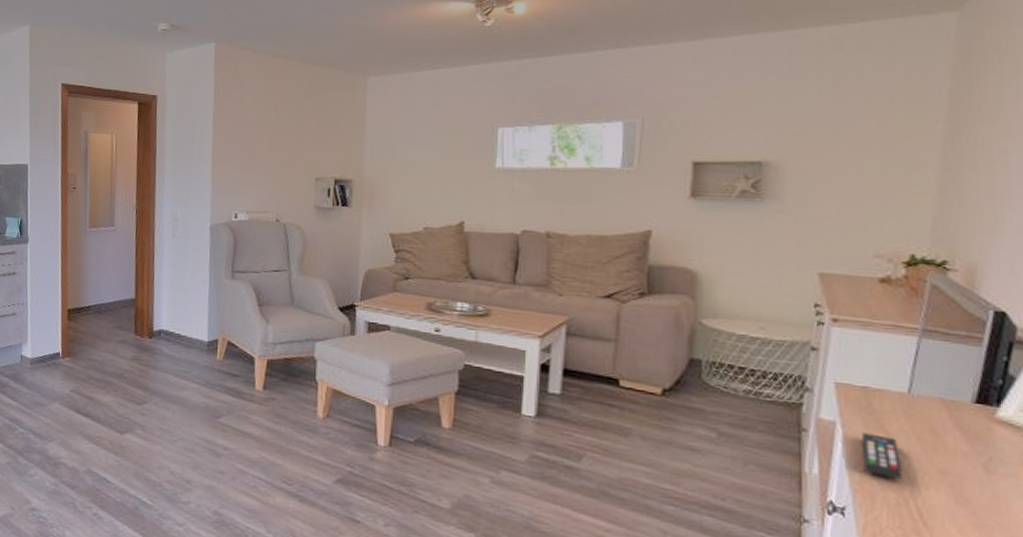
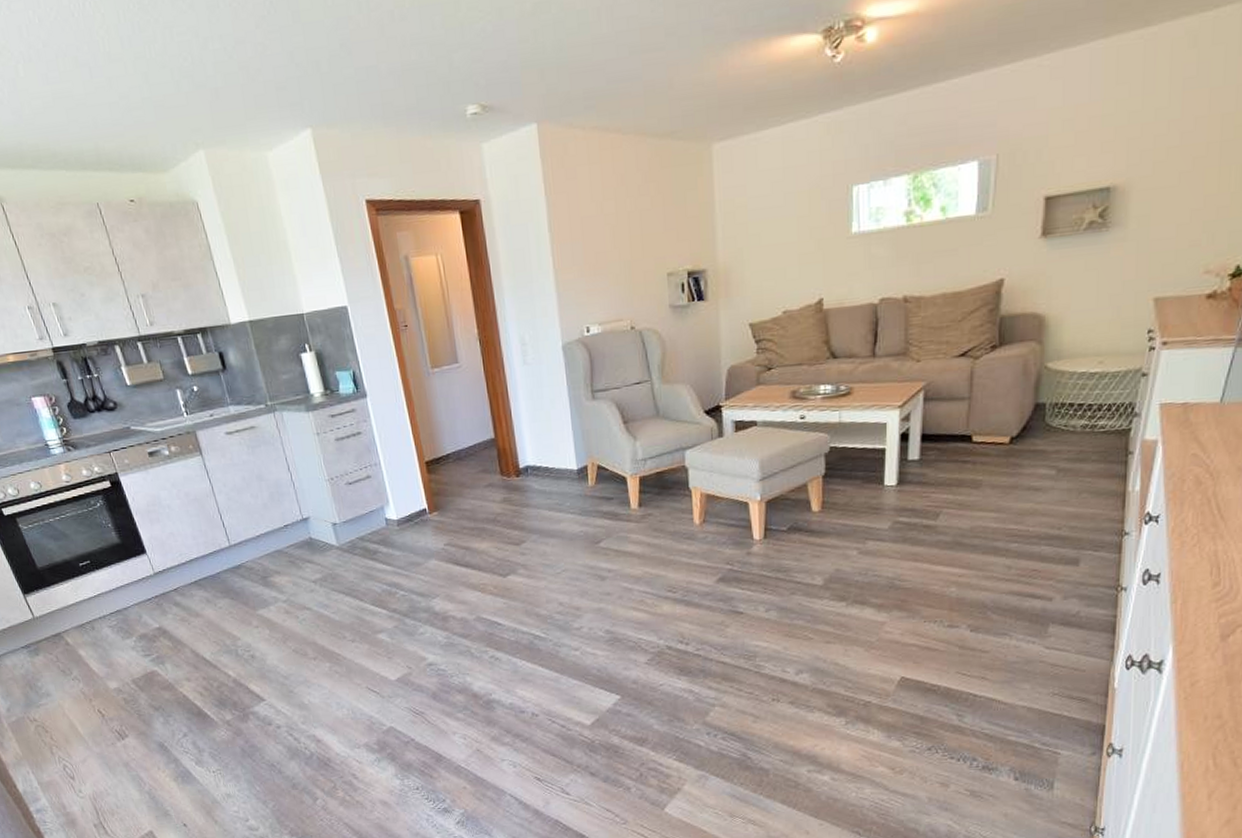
remote control: present [861,433,903,479] -> none [1177,445,1209,482]

